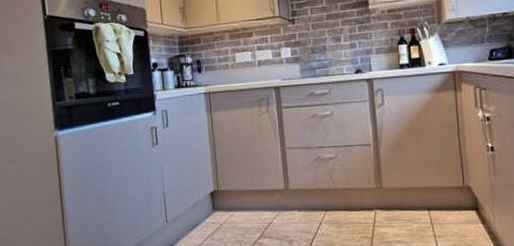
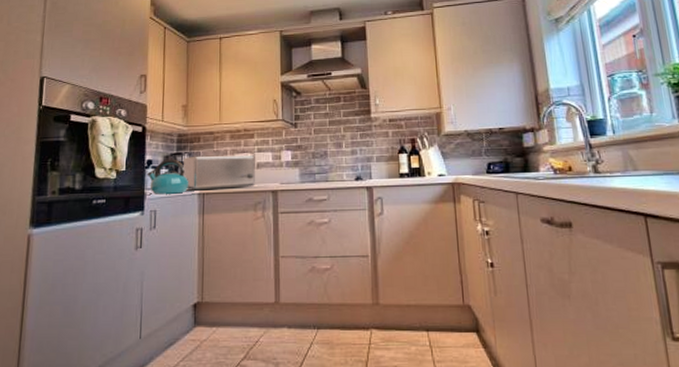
kettle: none [154,61,195,95] -> present [146,159,189,194]
toaster: none [186,53,257,91] -> present [182,155,255,191]

